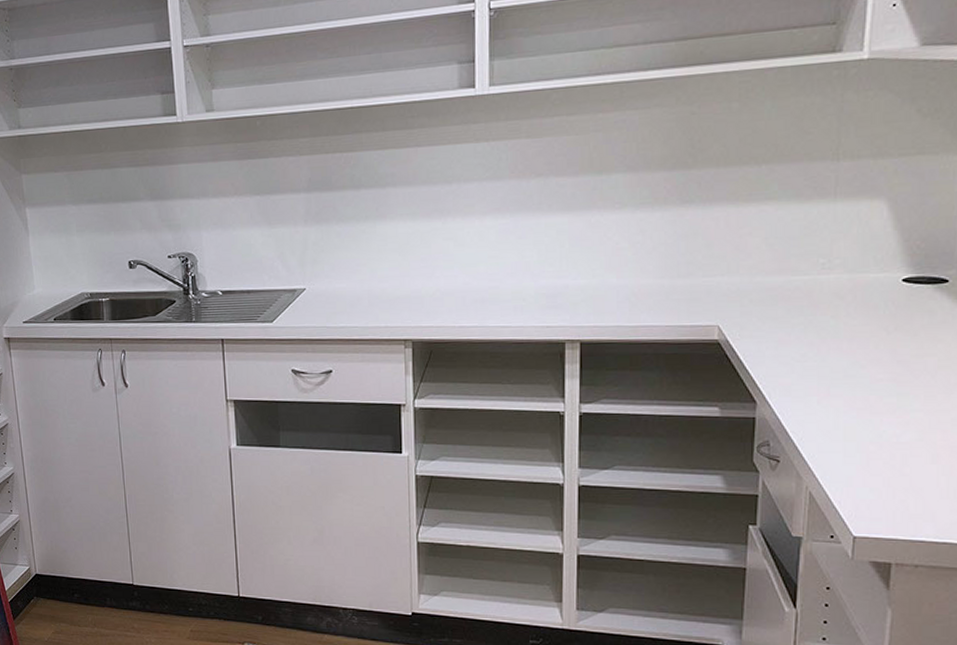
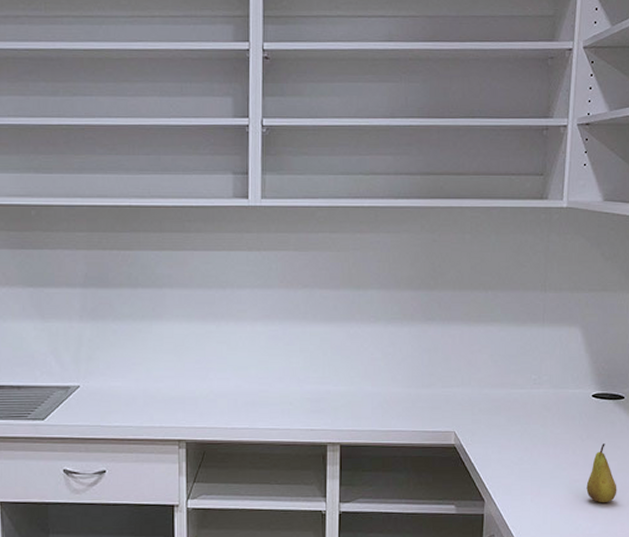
fruit: none [893,336,937,407] -> present [586,444,617,503]

